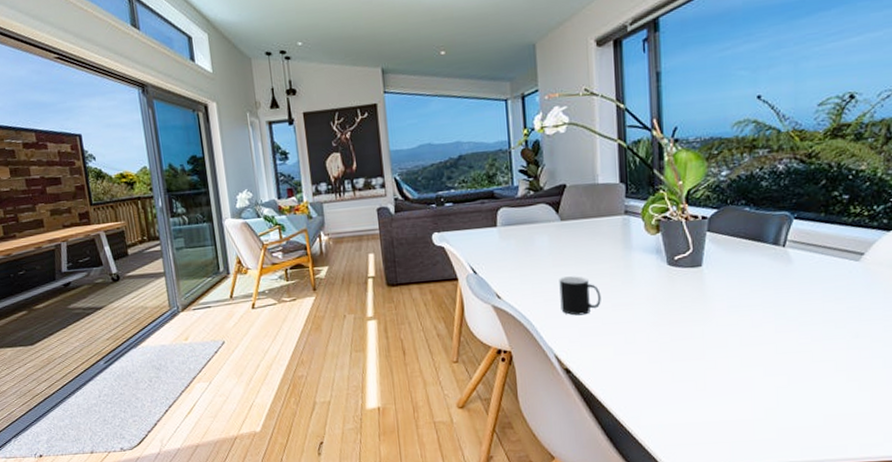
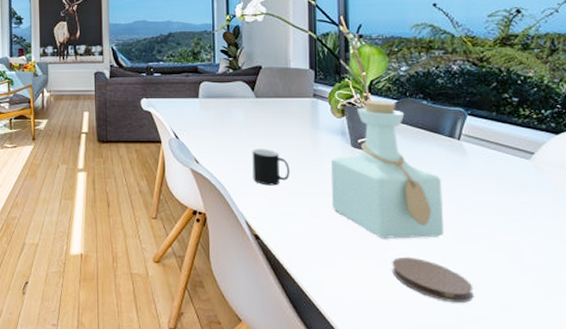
bottle: none [646,211,766,359] -> present [331,100,444,239]
coaster: none [712,375,797,418] -> present [392,256,474,303]

